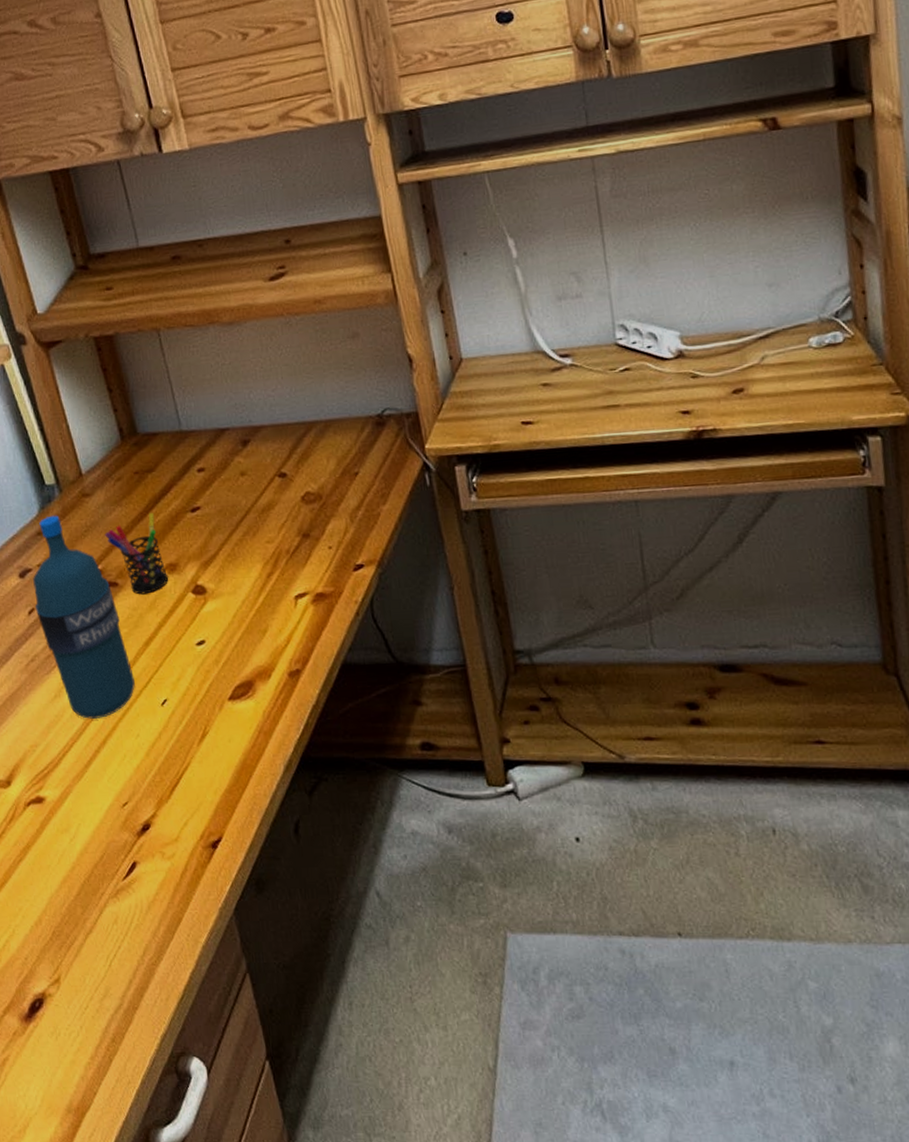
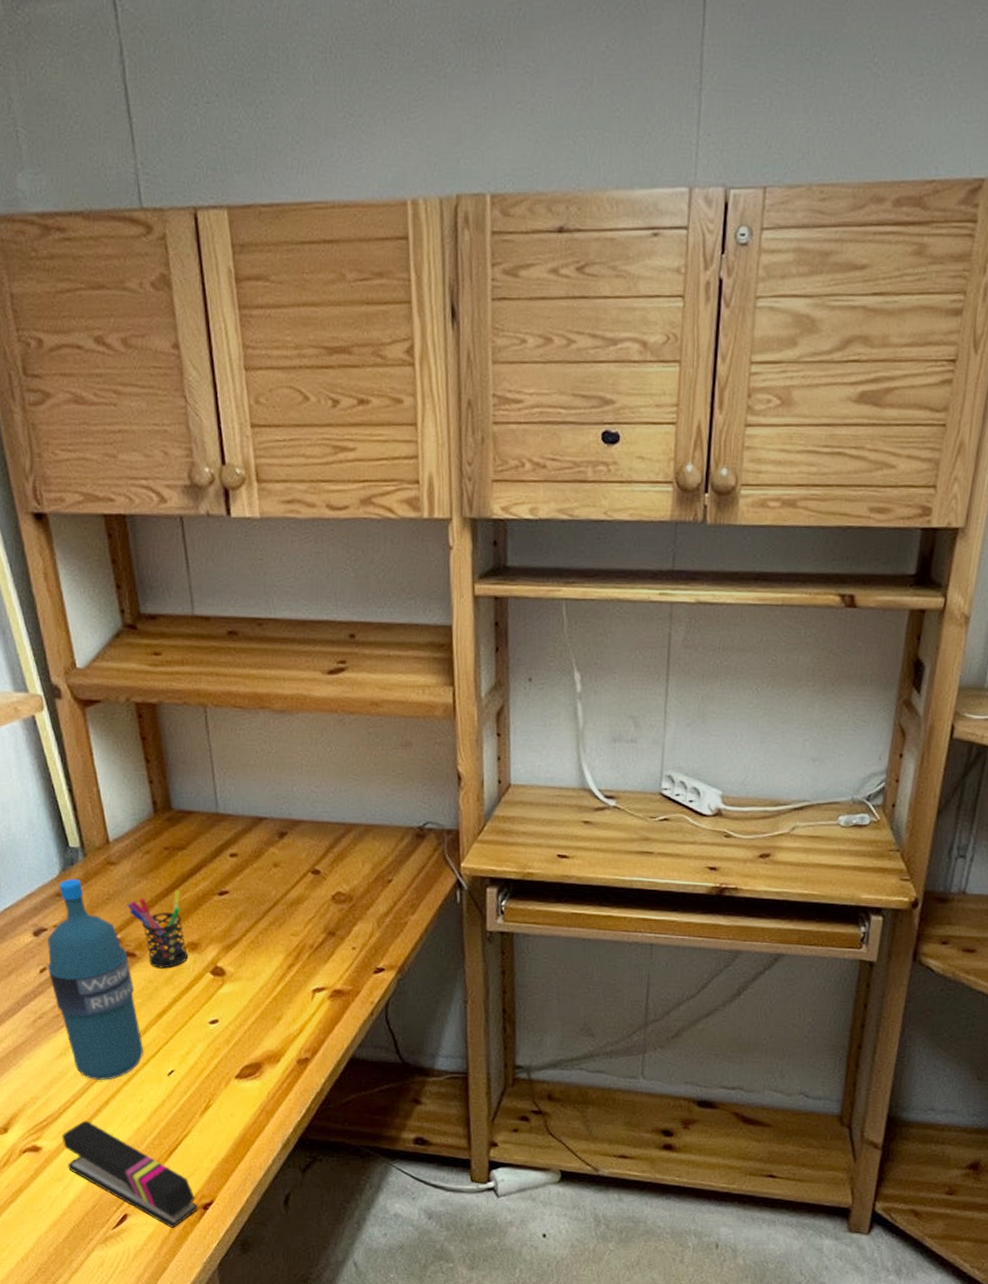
stapler: none [63,763,207,872] -> present [61,1120,198,1228]

